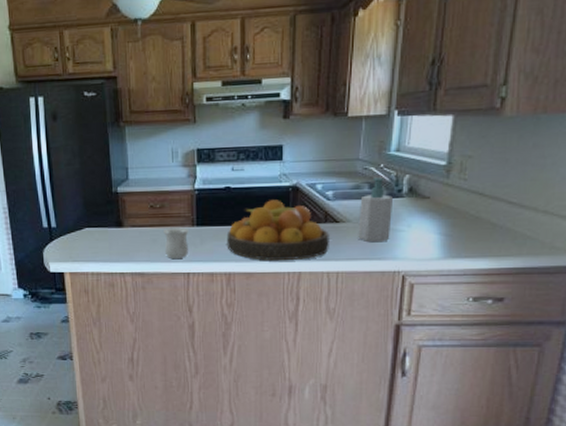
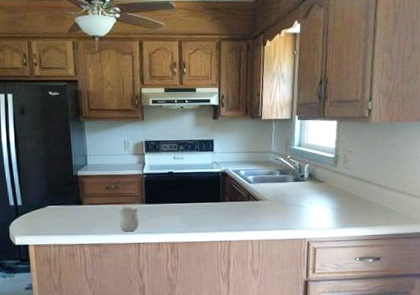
fruit bowl: present [226,200,329,261] -> none [170,183,252,232]
soap bottle: present [358,177,394,243] -> none [273,166,298,216]

